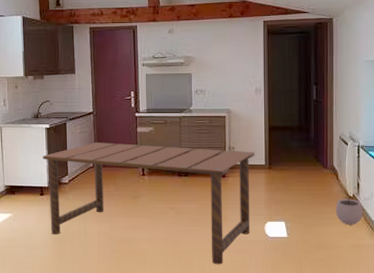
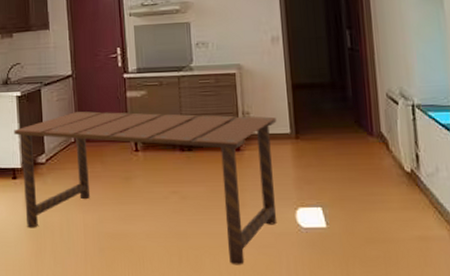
plant pot: present [336,192,363,225] -> none [389,167,428,210]

